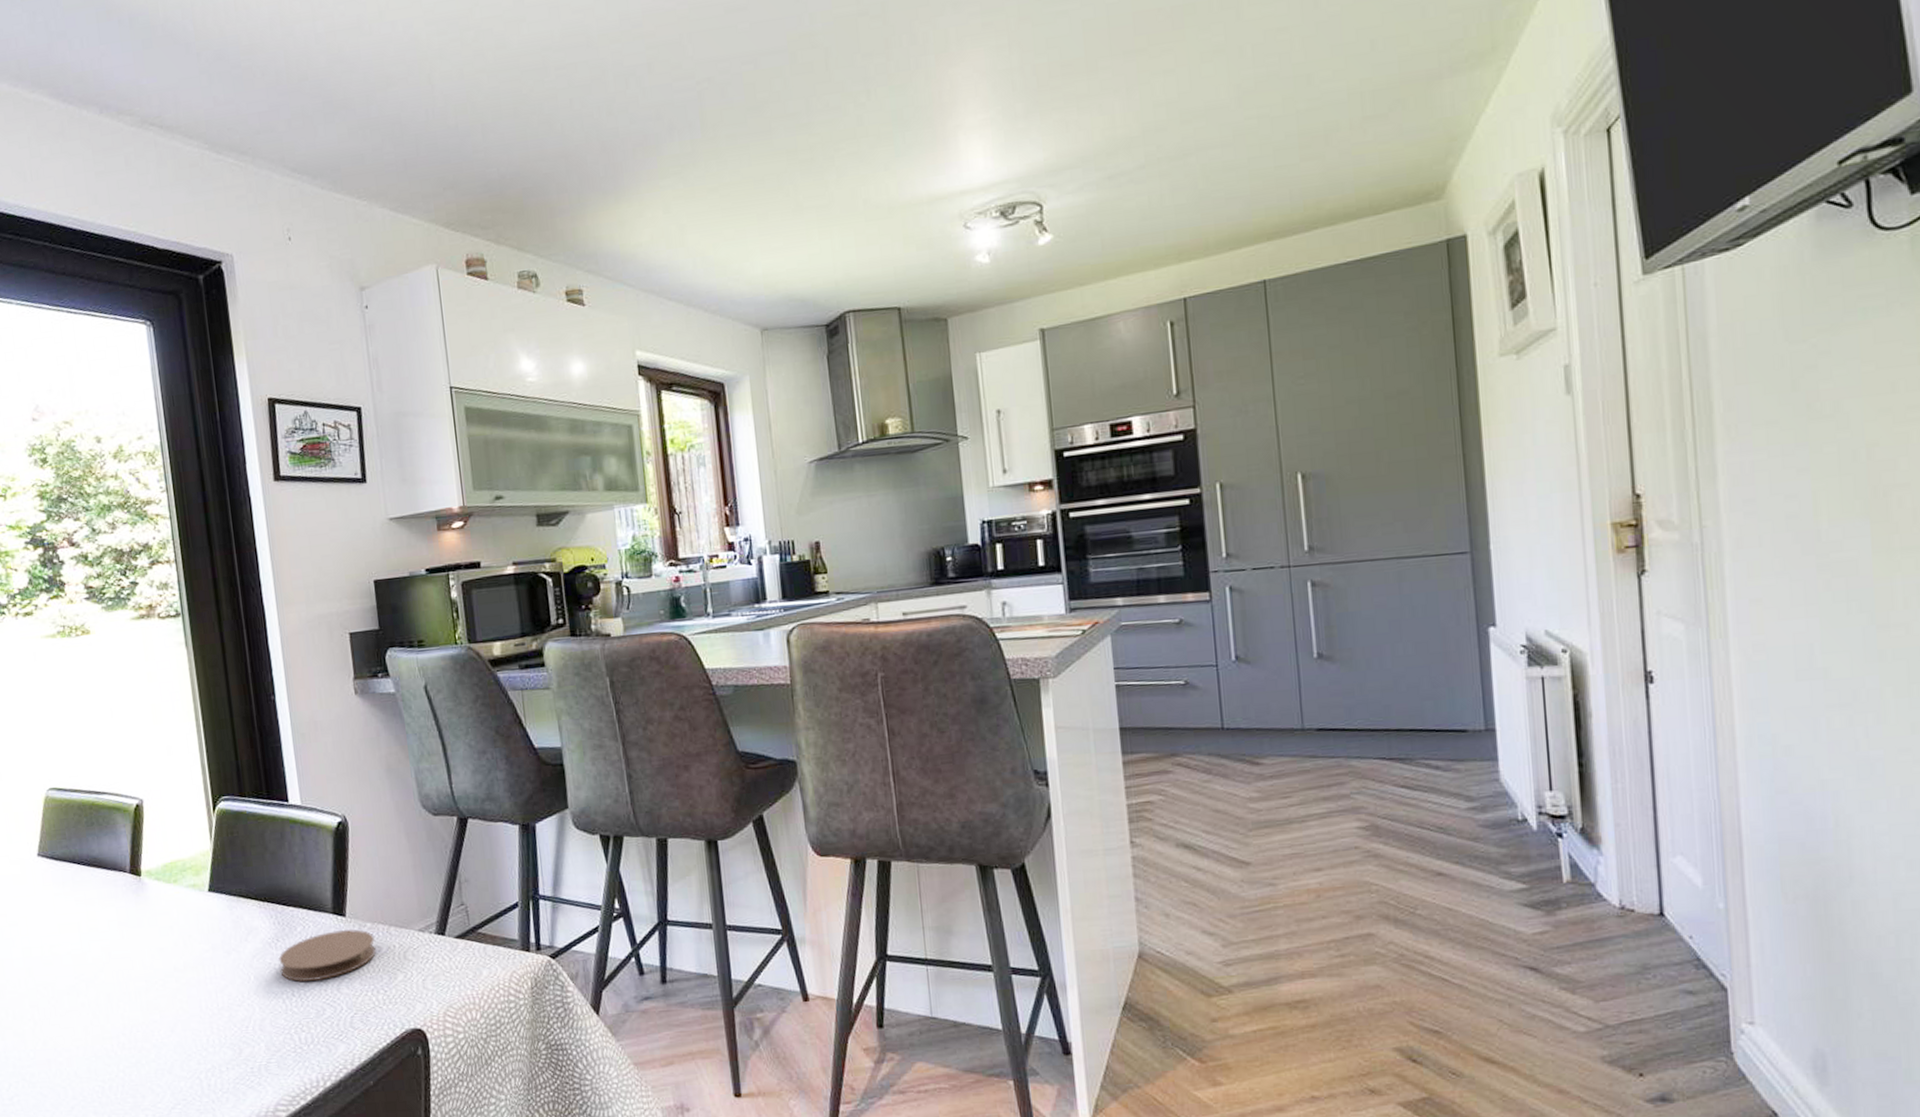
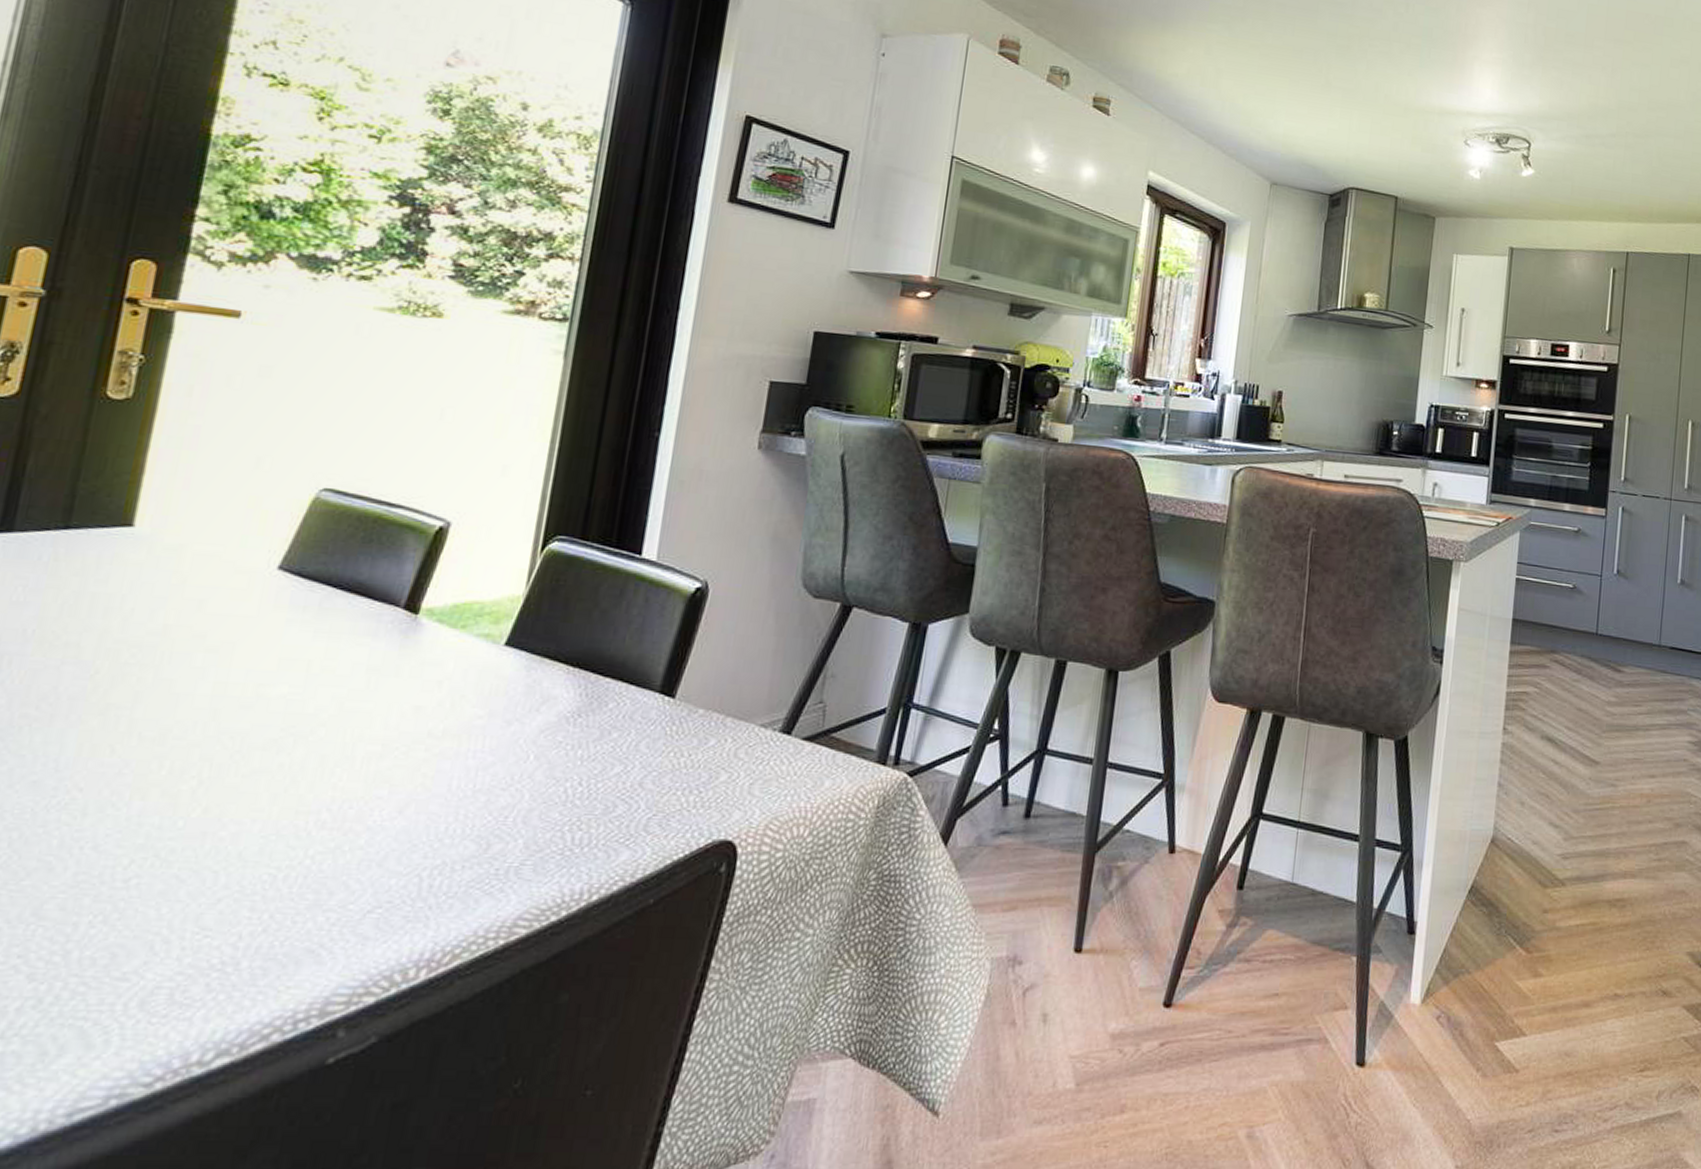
coaster: present [278,929,376,982] -> none [571,713,704,771]

